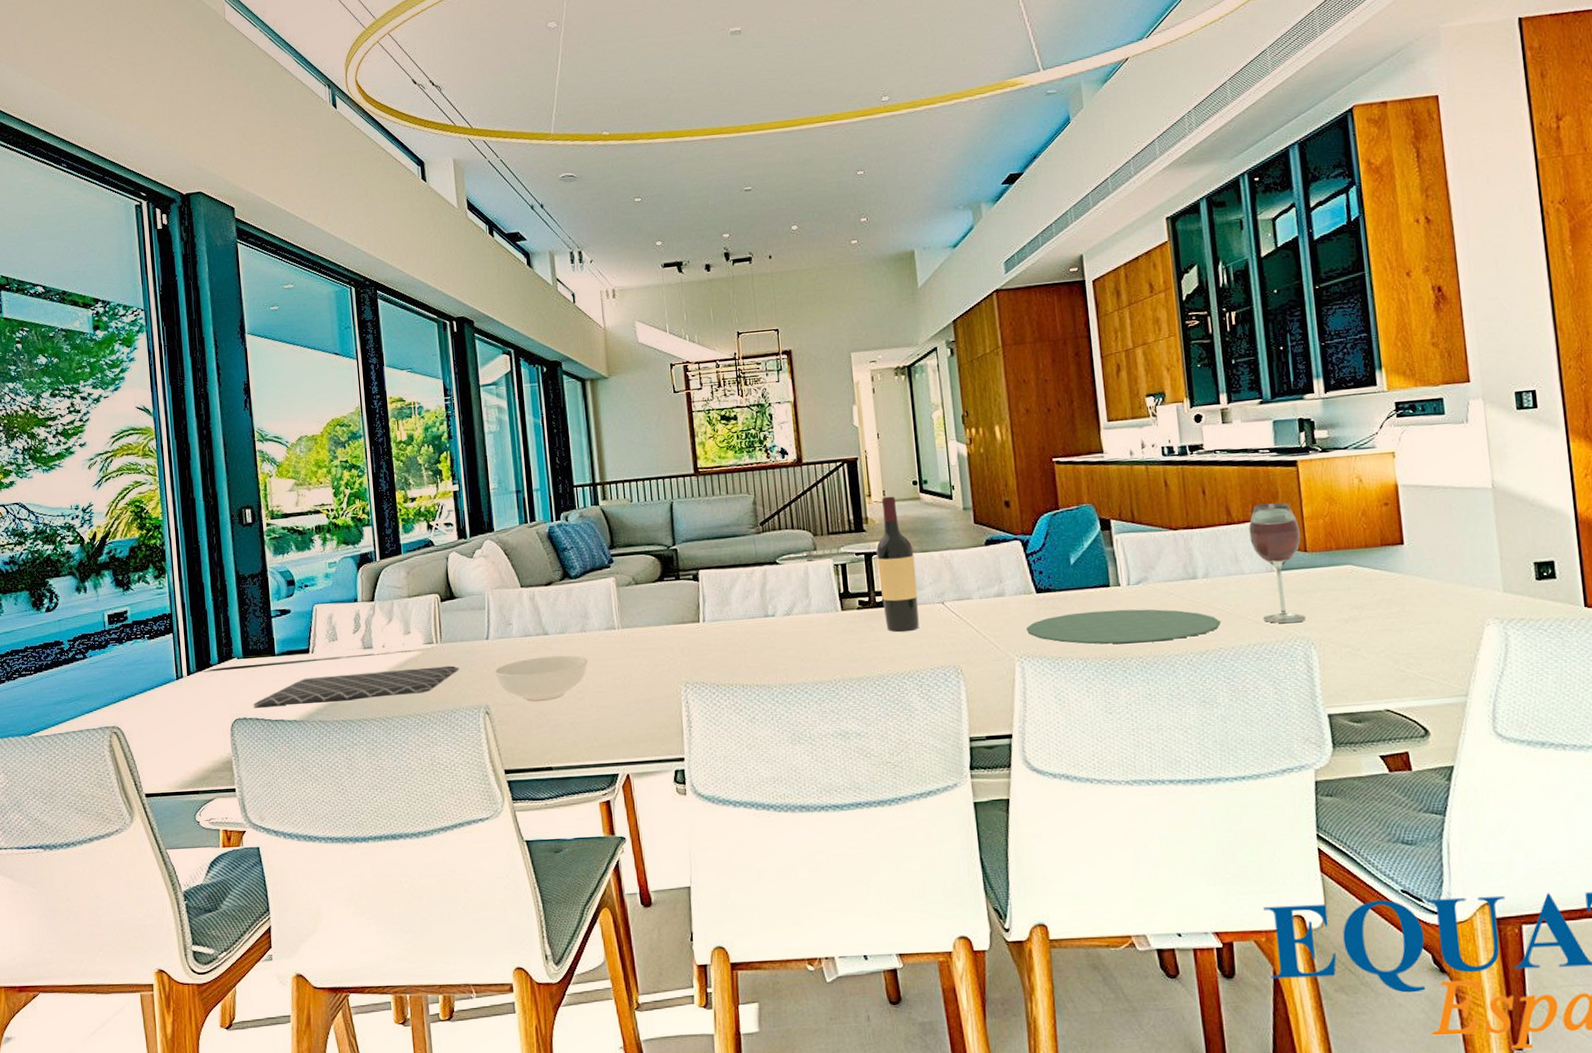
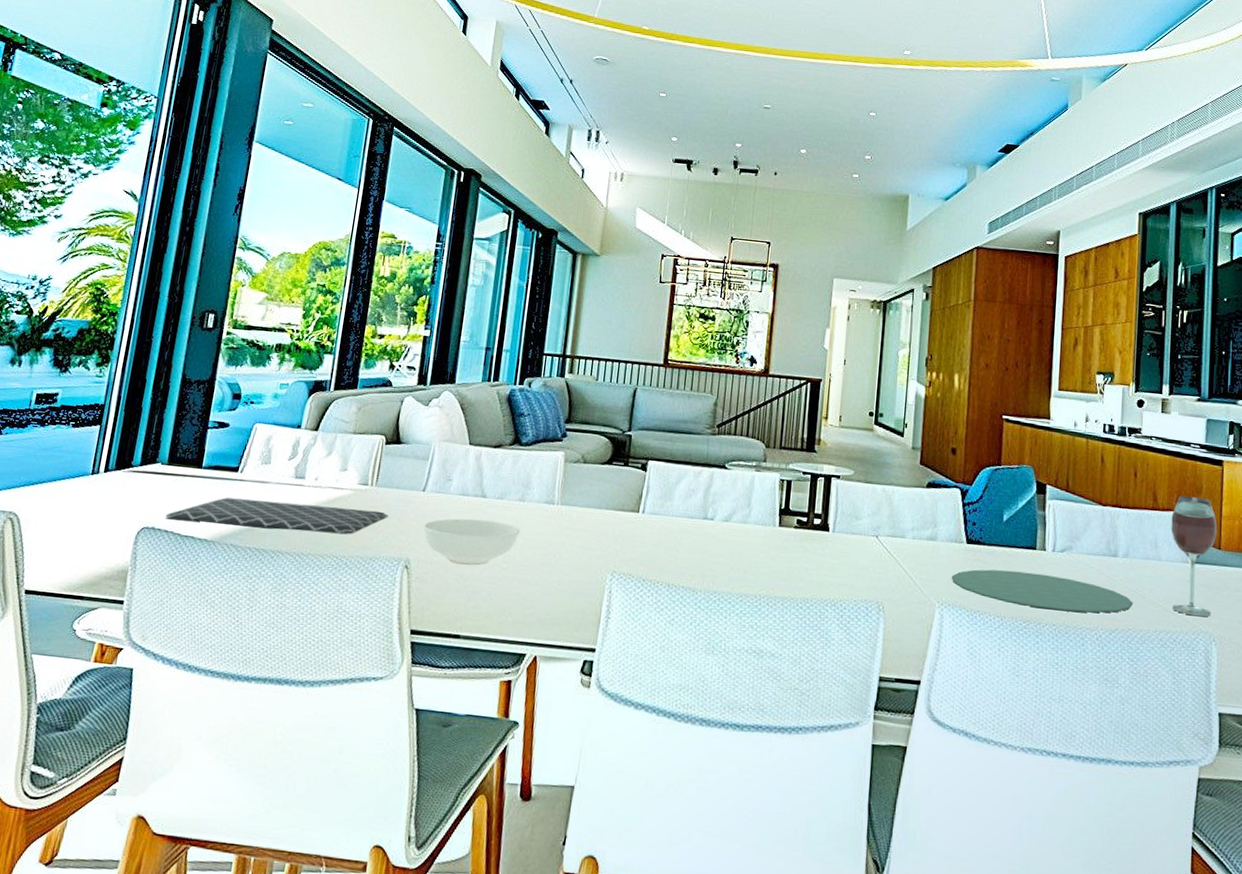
wine bottle: present [876,496,919,633] -> none [819,422,859,560]

